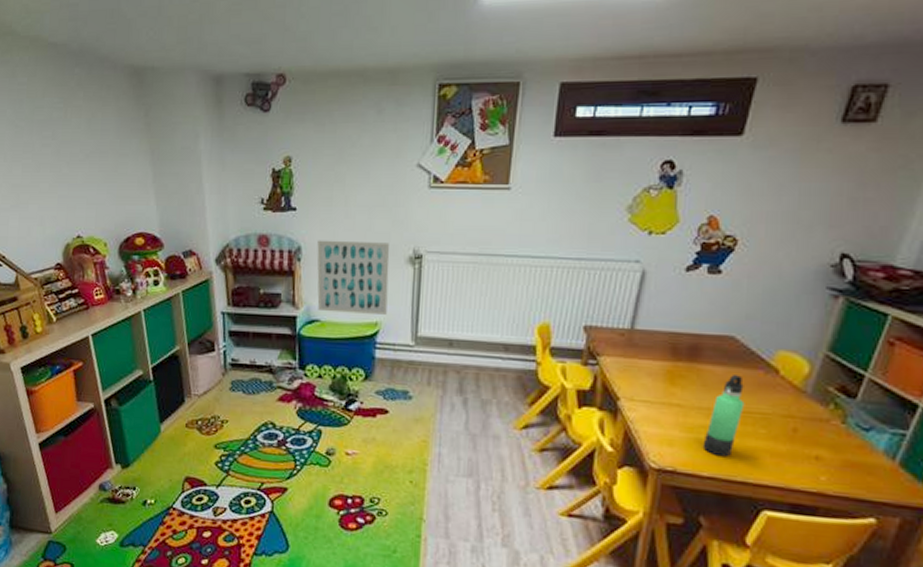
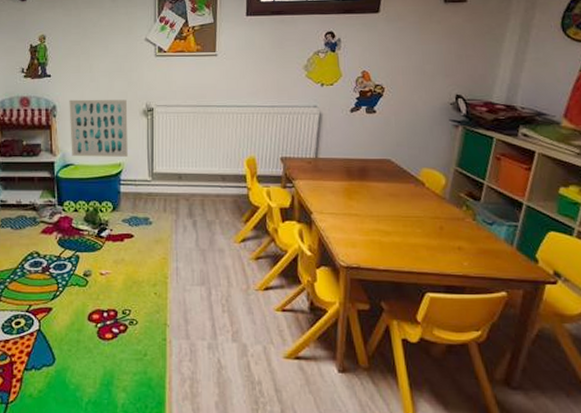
thermos bottle: present [702,375,745,457] -> none [377,189,404,253]

